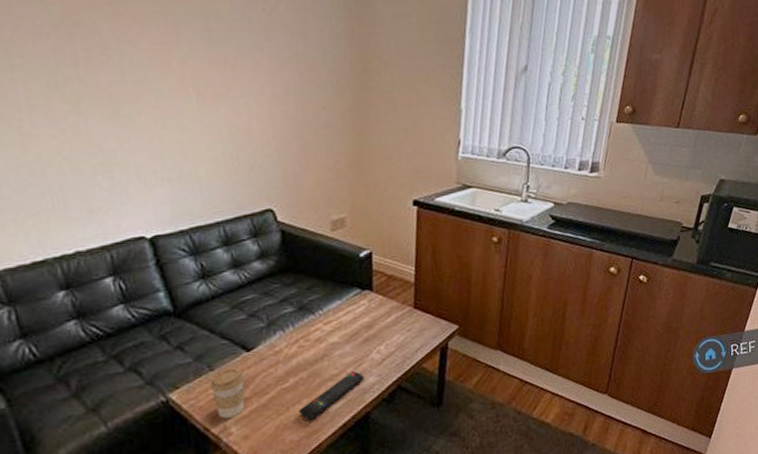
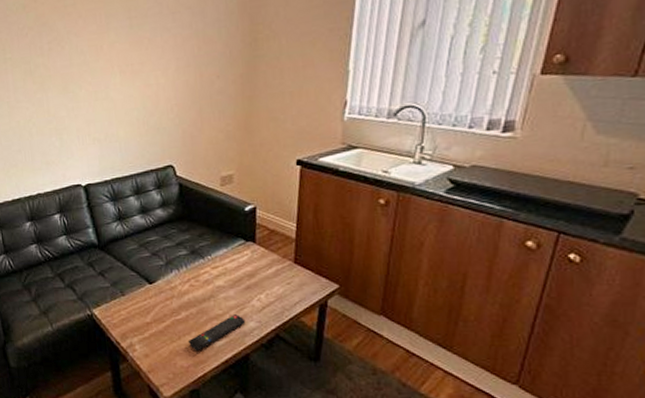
coffee cup: present [209,368,245,419] -> none [121,297,147,337]

